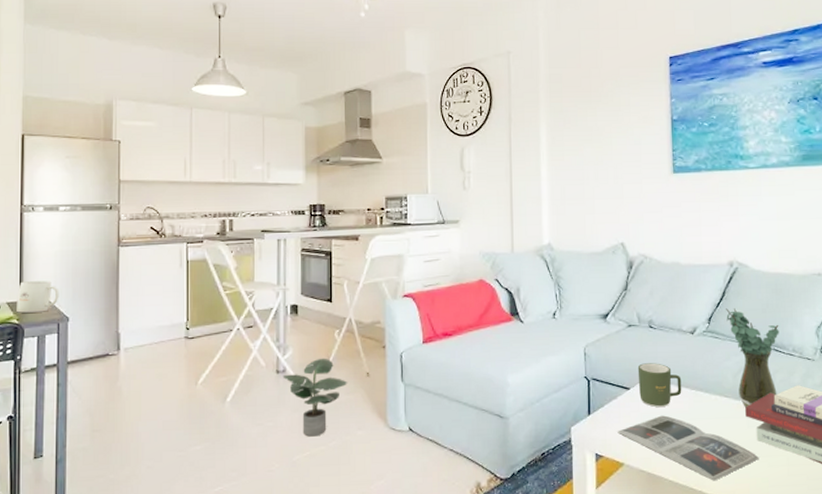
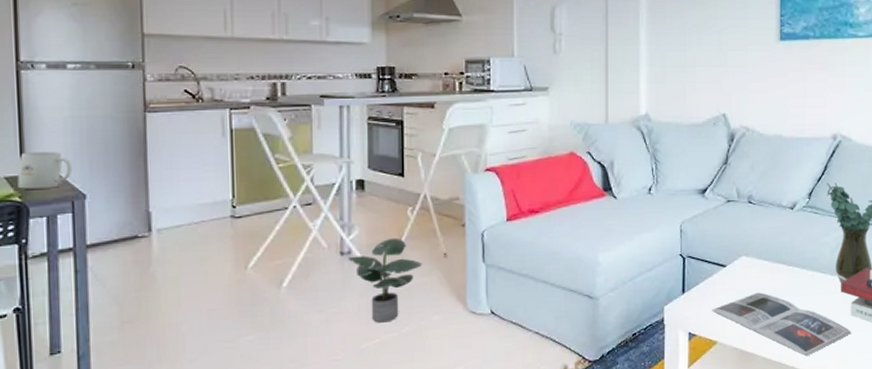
mug: present [637,363,682,407] -> none [735,239,779,284]

